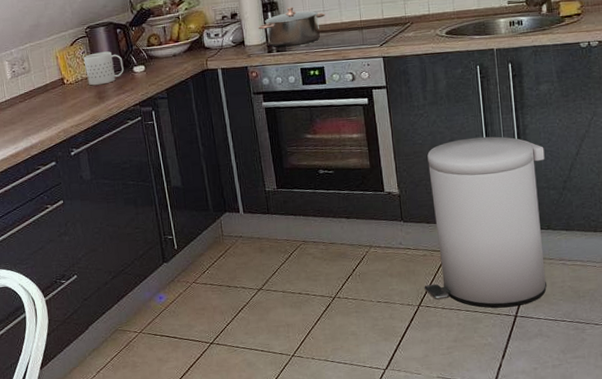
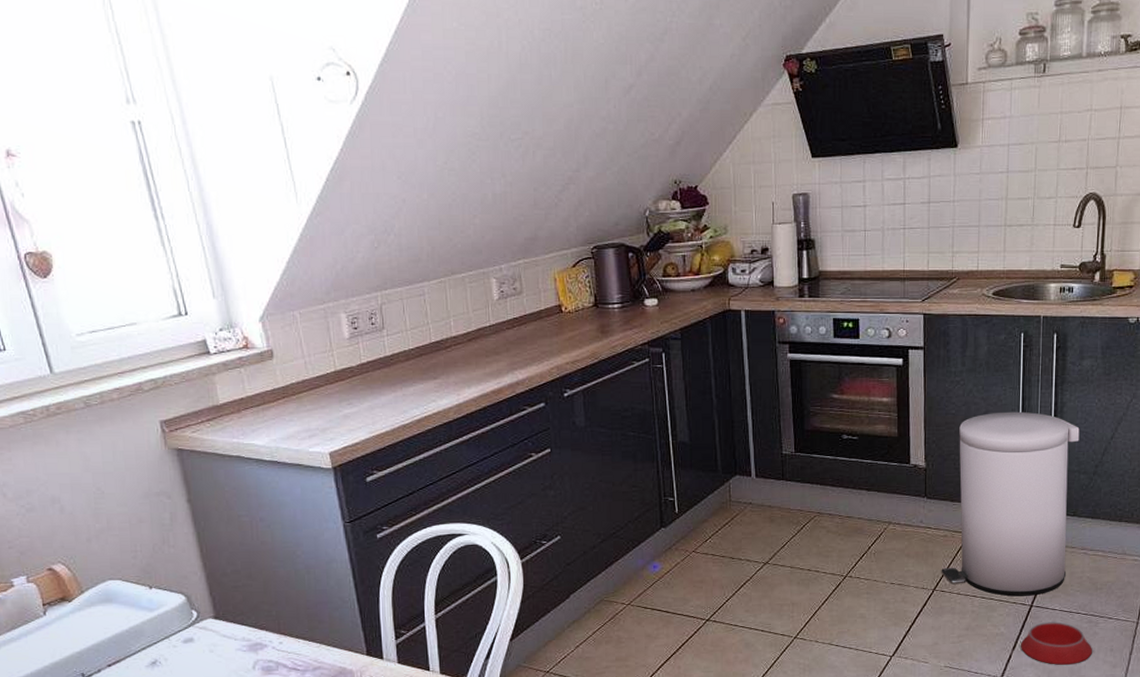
mug: present [83,51,124,86] -> none [587,278,633,317]
cooking pot: present [257,7,326,47] -> none [790,247,867,292]
pet bowl: none [510,330,582,371] -> present [1021,622,1092,665]

